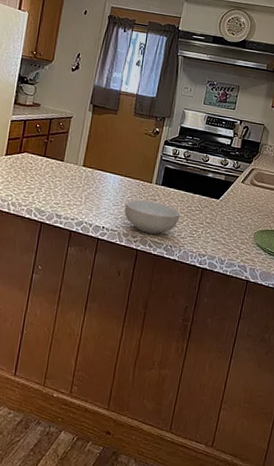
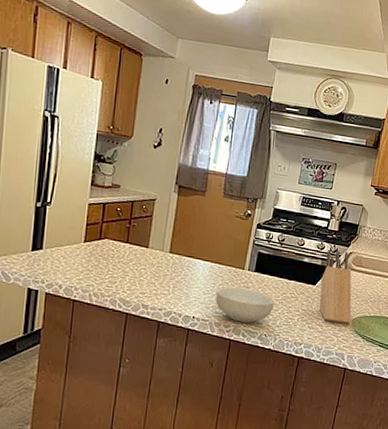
knife block: none [222,165,254,237] -> present [319,249,352,324]

